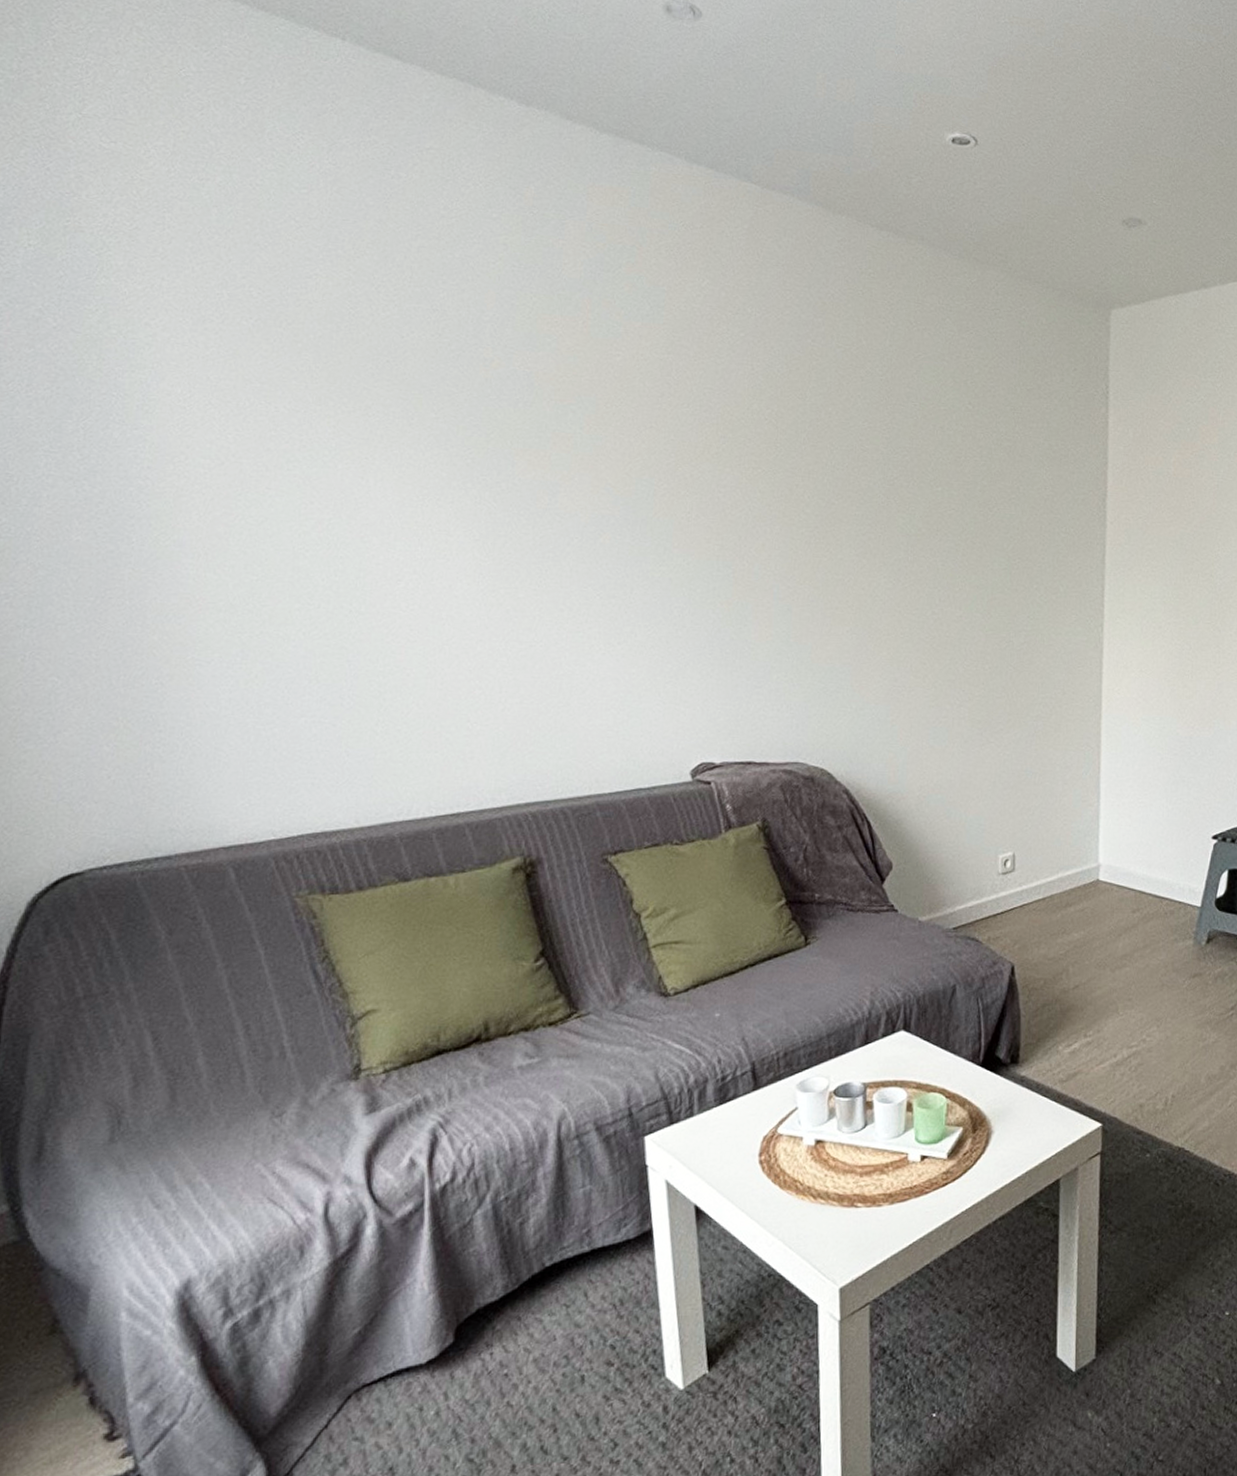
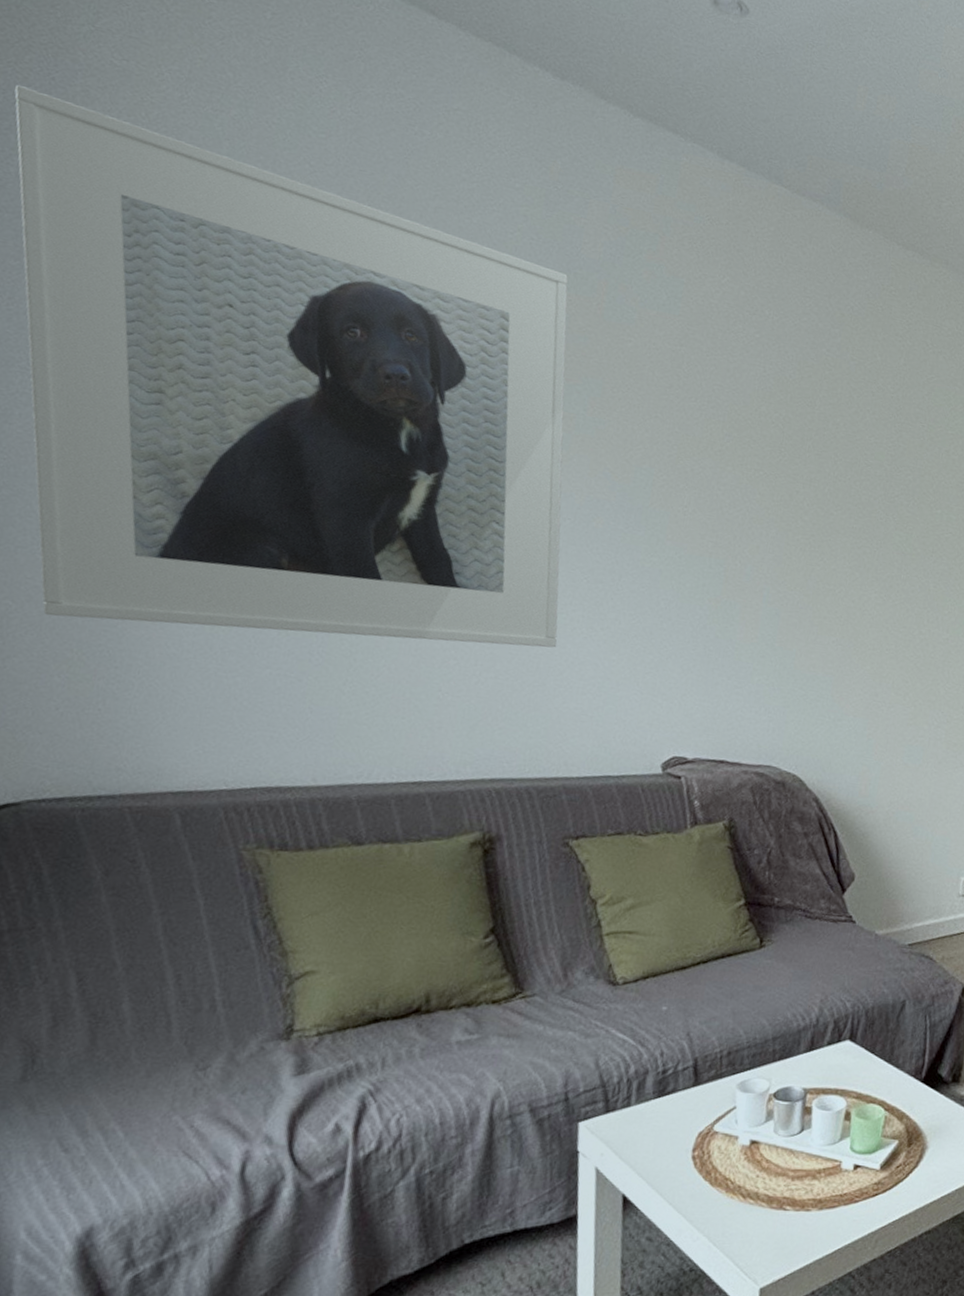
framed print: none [14,180,577,688] -> present [14,85,568,648]

